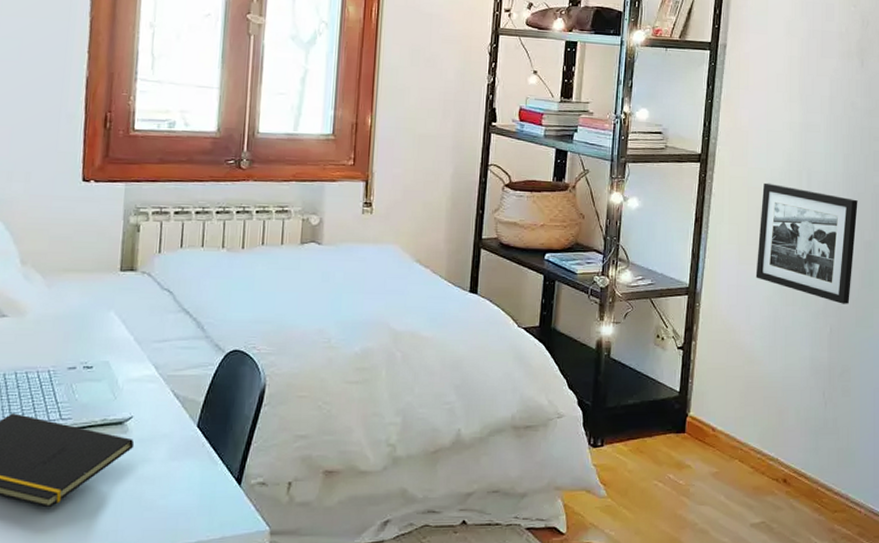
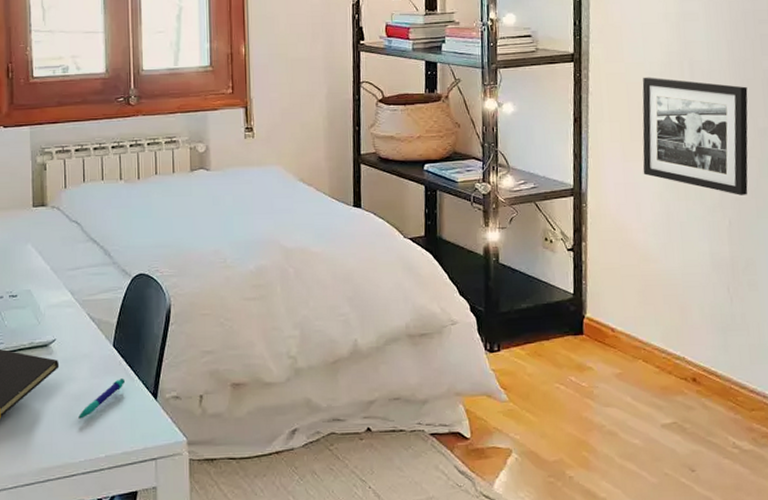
pen: none [150,462,208,504] -> present [78,379,126,419]

